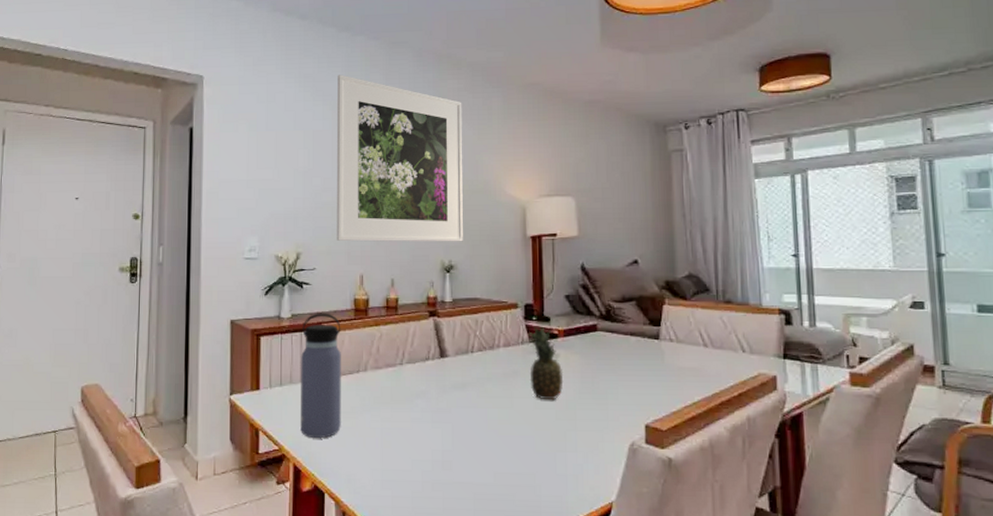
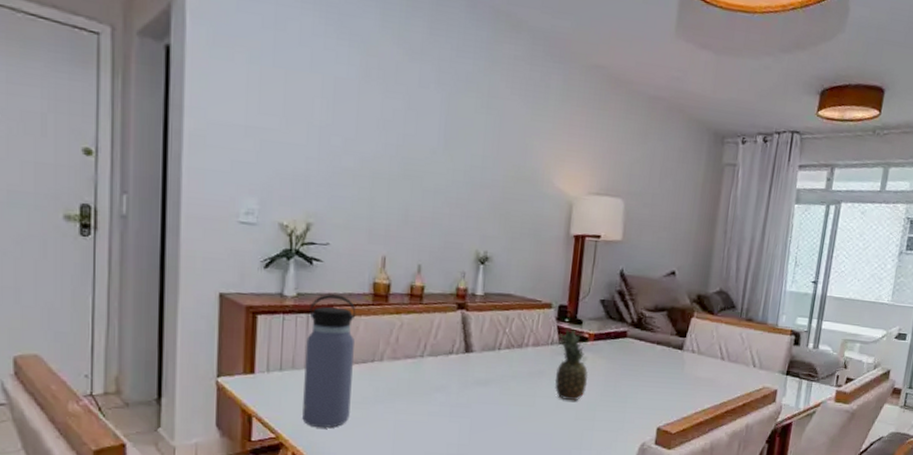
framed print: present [336,74,463,242] -> none [356,11,518,233]

